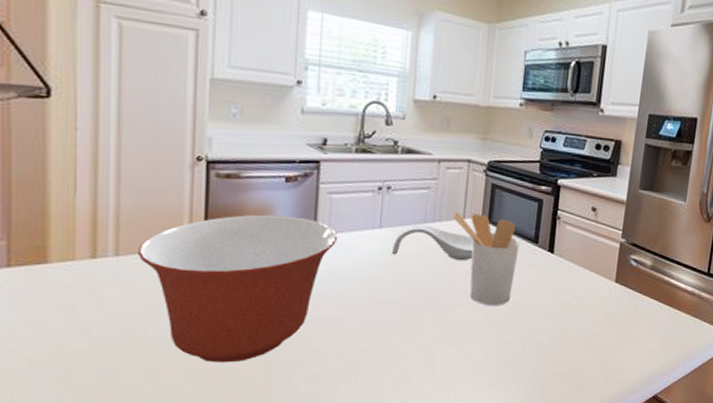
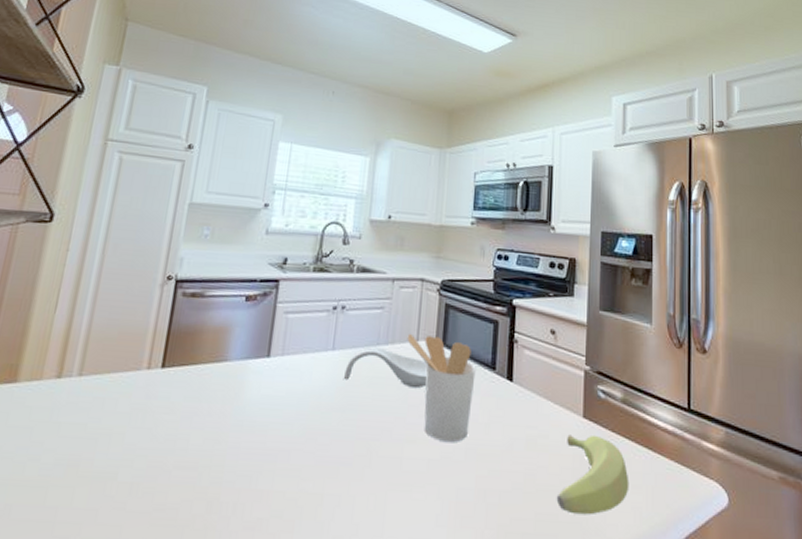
mixing bowl: present [137,214,338,363] -> none [99,334,291,502]
banana: none [586,296,650,359] -> present [556,434,629,515]

